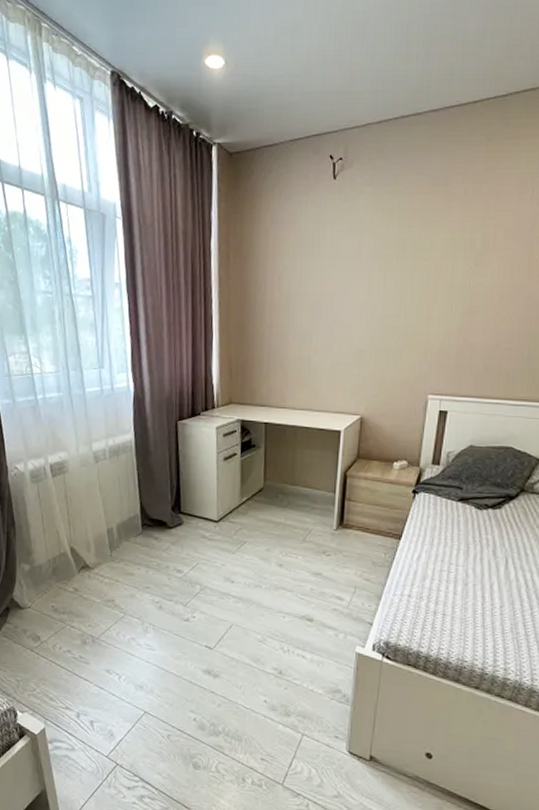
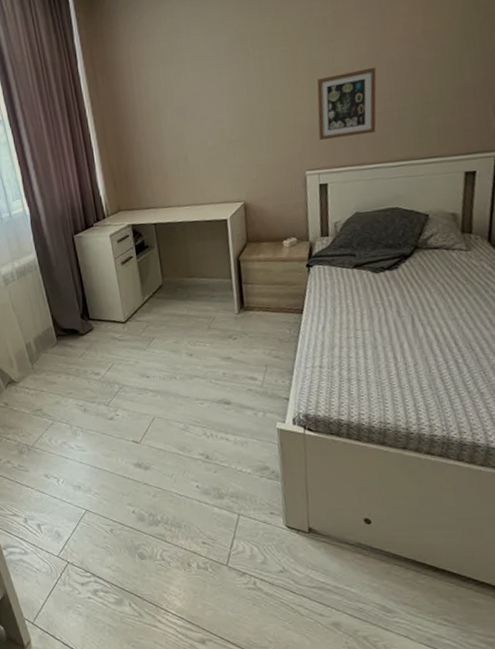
picture frame: none [447,300,515,368] -> present [316,67,377,140]

